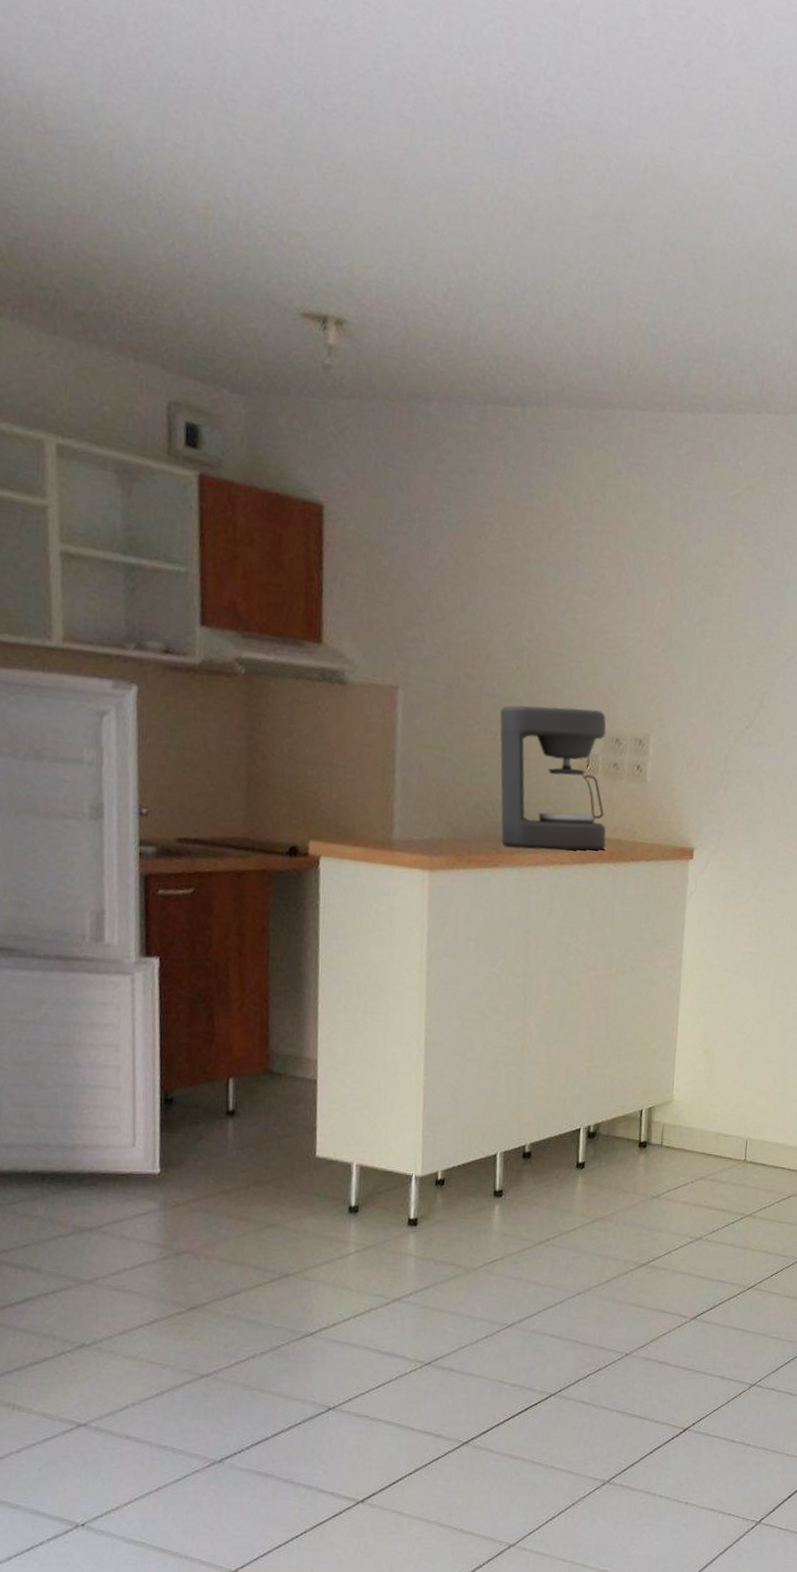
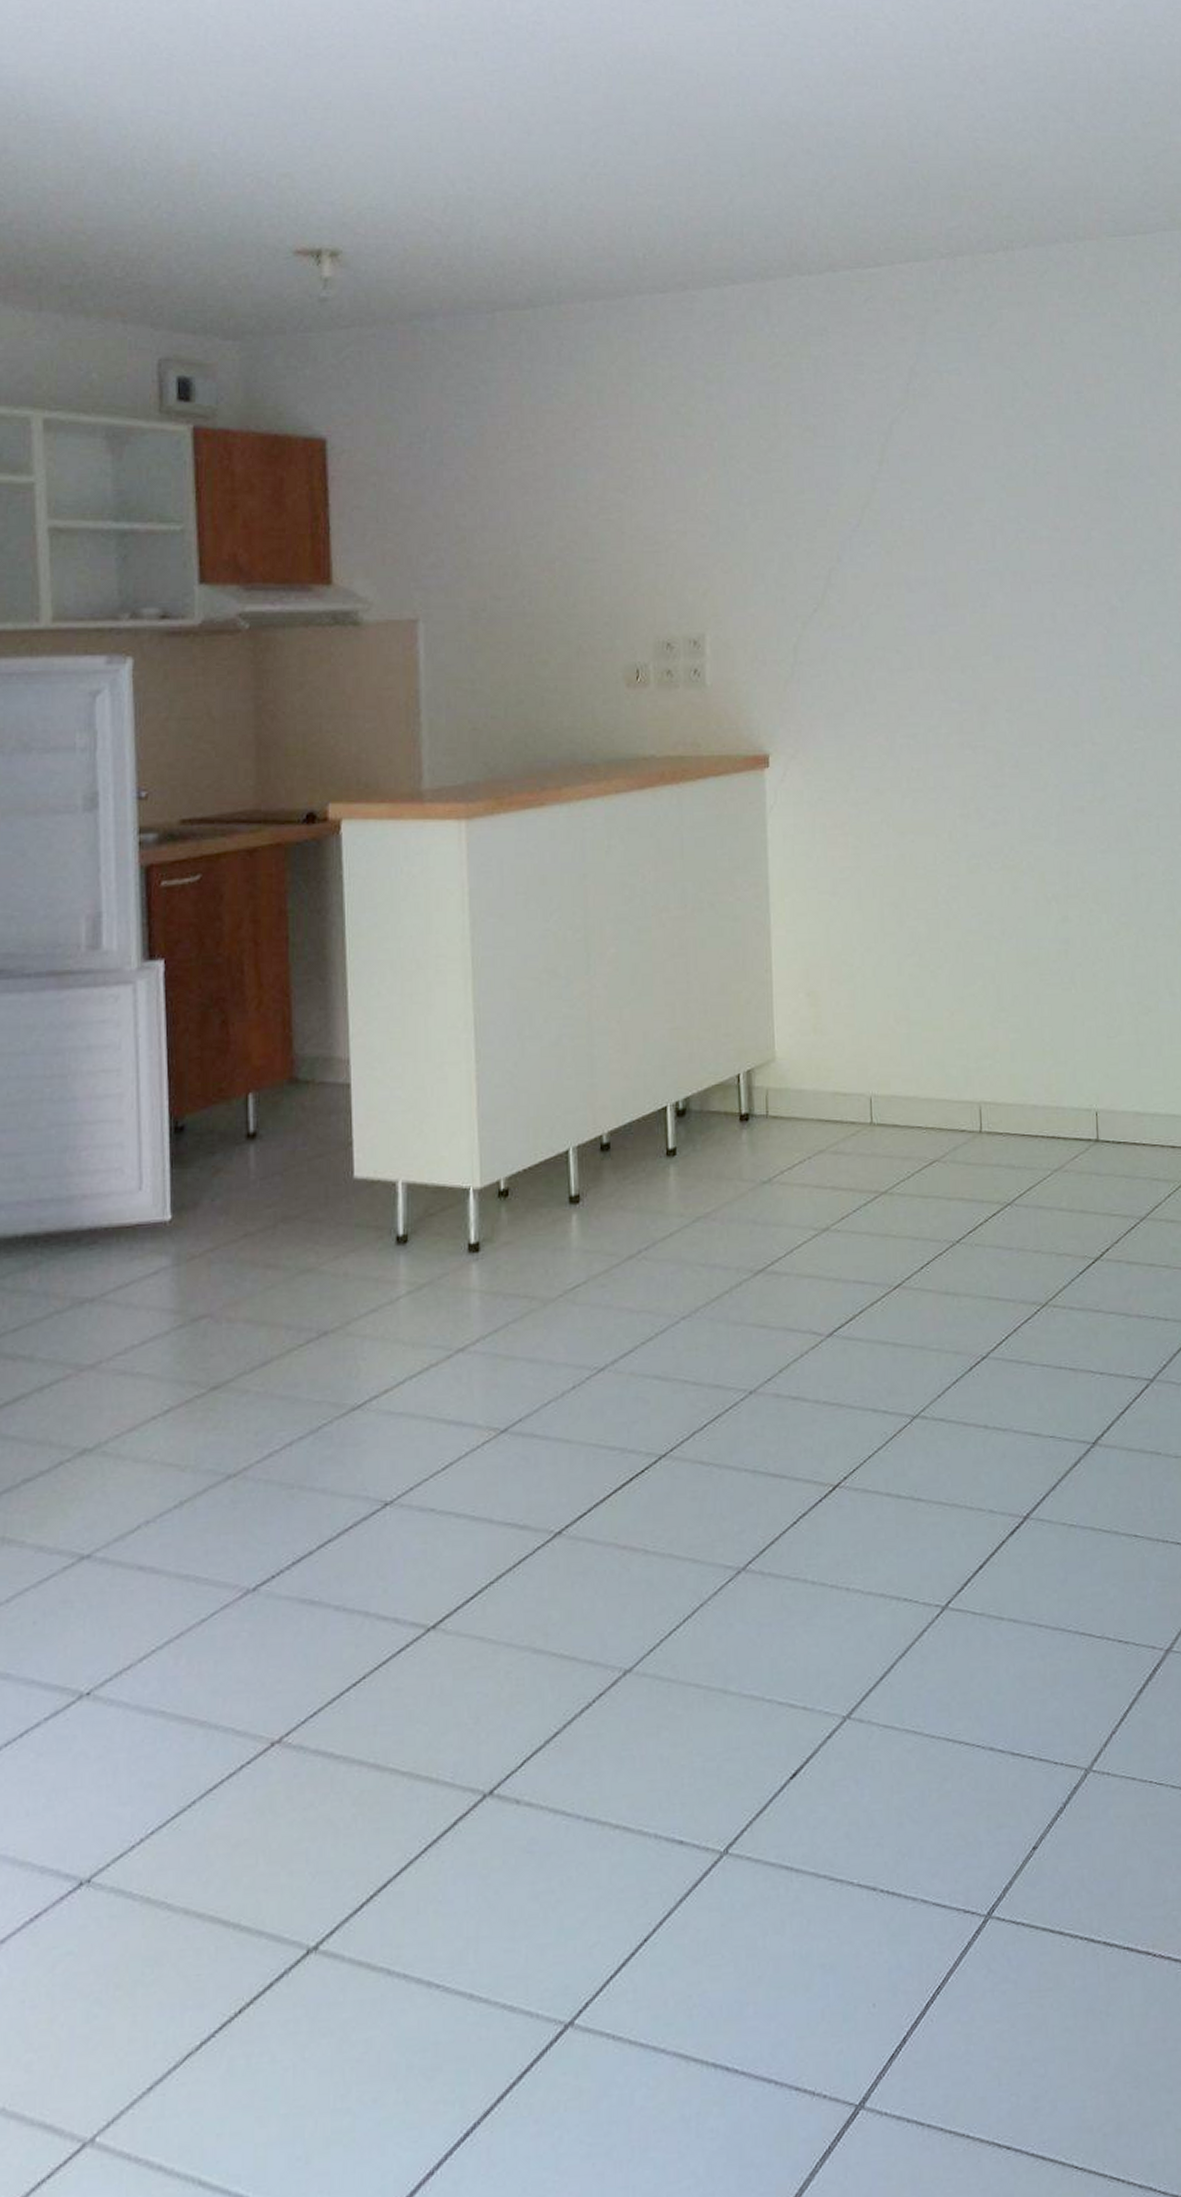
coffee maker: present [499,705,606,852] -> none [533,614,666,782]

